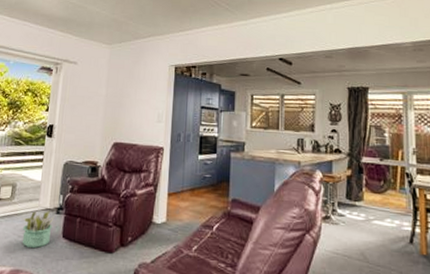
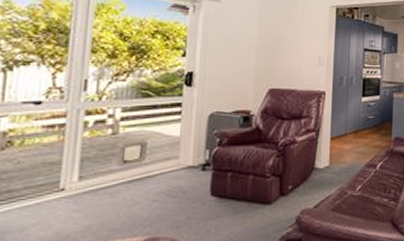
decorative plant: present [22,211,55,249] -> none [156,169,200,212]

